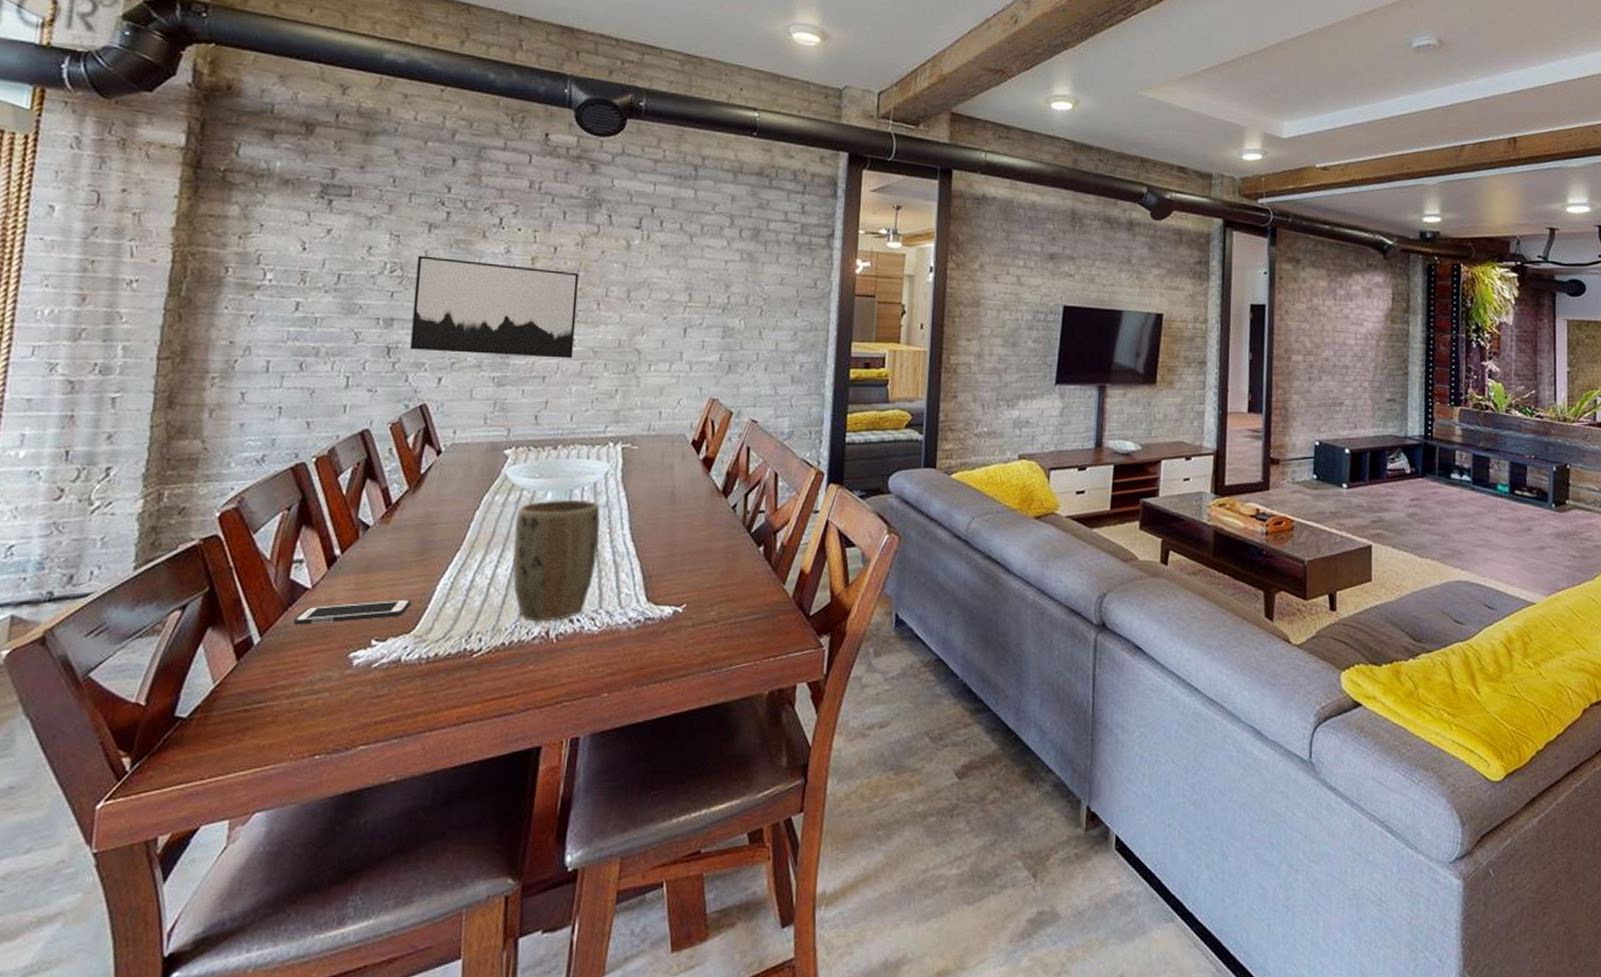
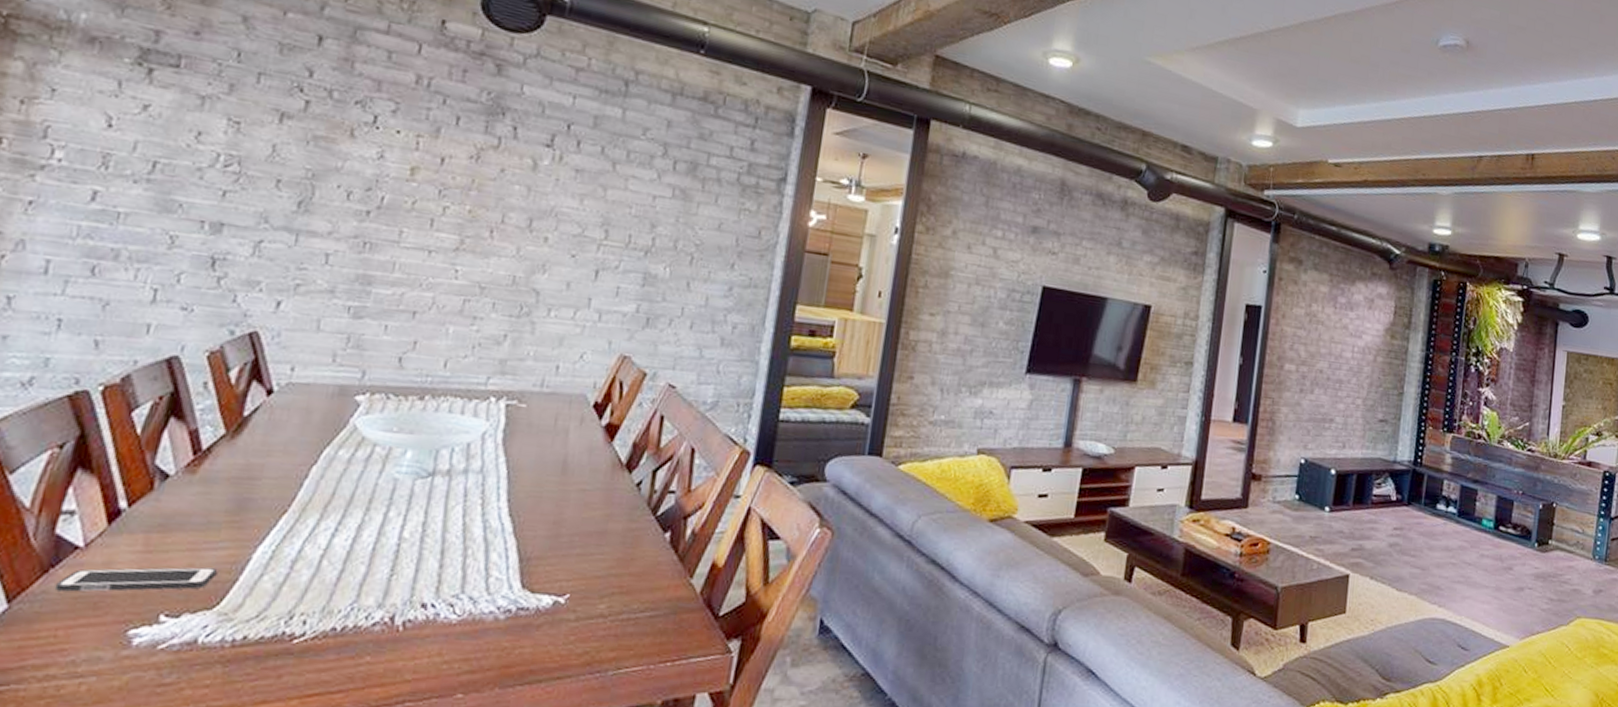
wall art: present [410,255,579,359] -> none [242,149,470,294]
plant pot: present [512,500,600,622] -> none [353,460,473,605]

